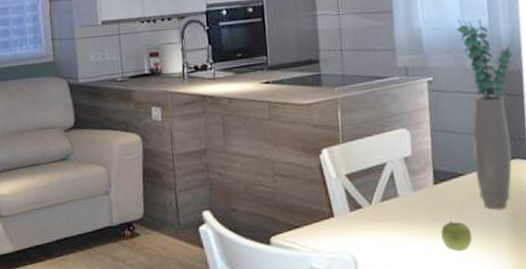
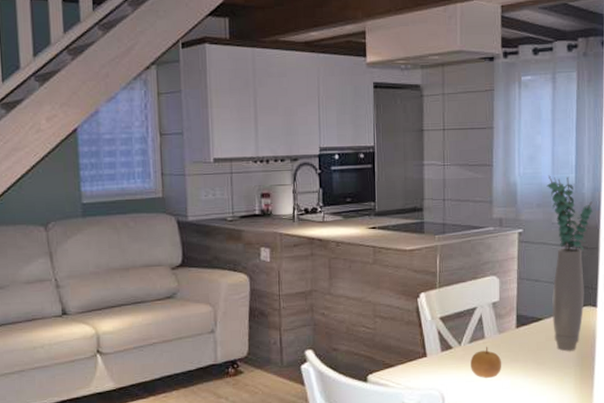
fruit: none [384,205,421,241] -> present [471,346,502,379]
fruit: present [441,221,473,252] -> none [519,361,545,389]

